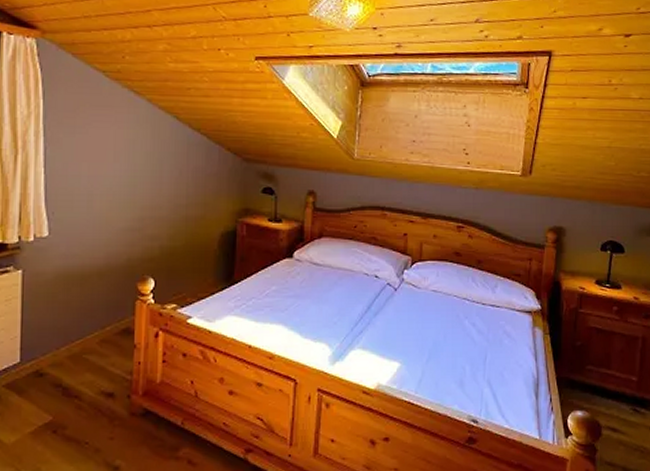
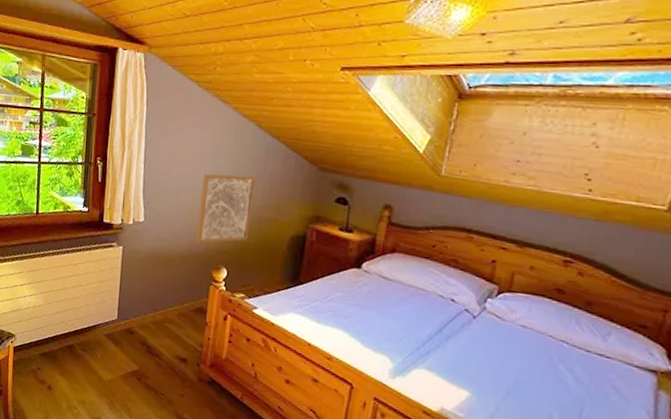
wall art: none [114,172,178,254] -> present [195,174,256,244]

